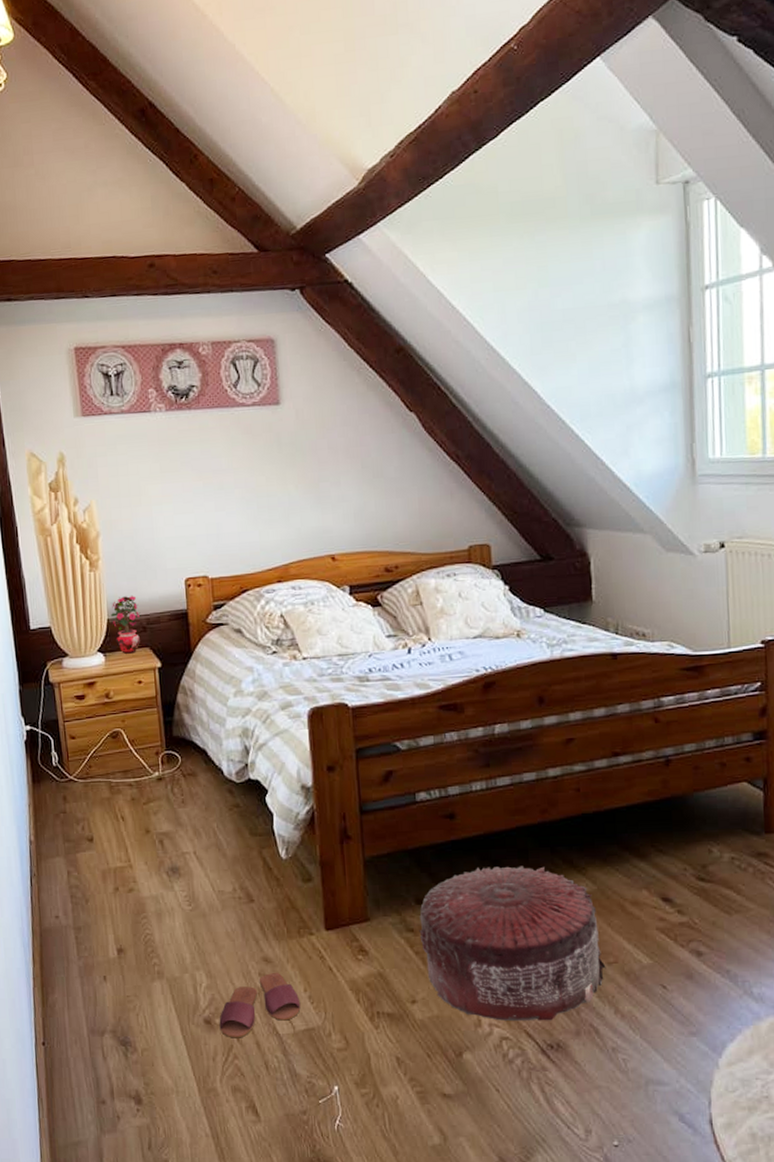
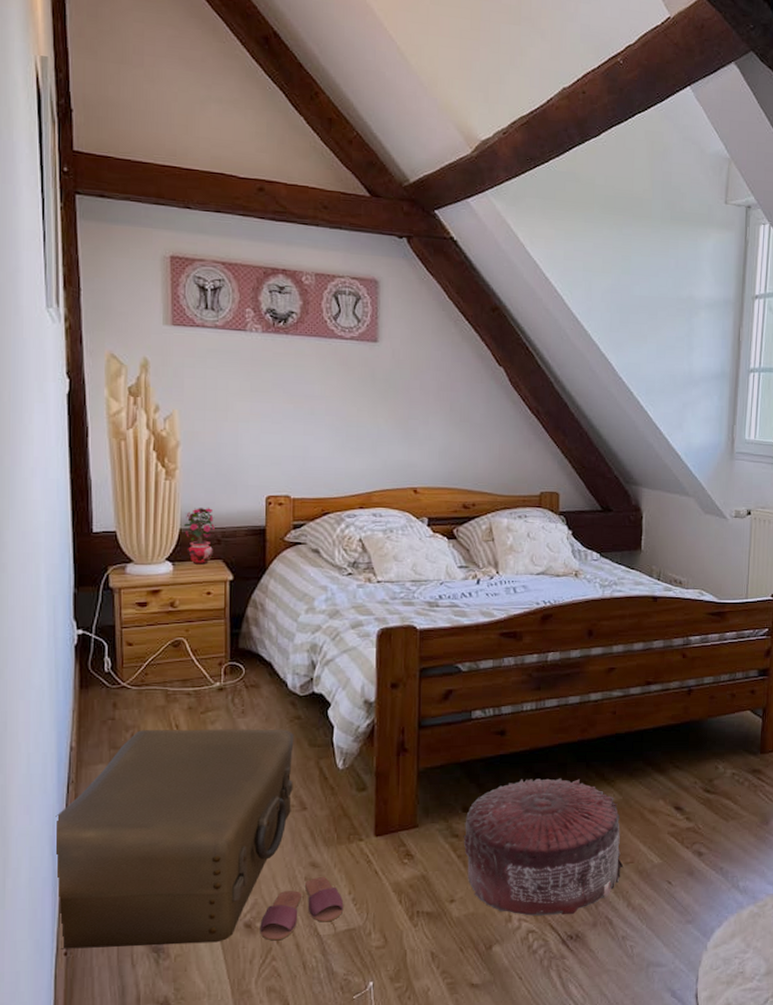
suitcase: none [23,818,239,1039] -> present [55,729,294,949]

